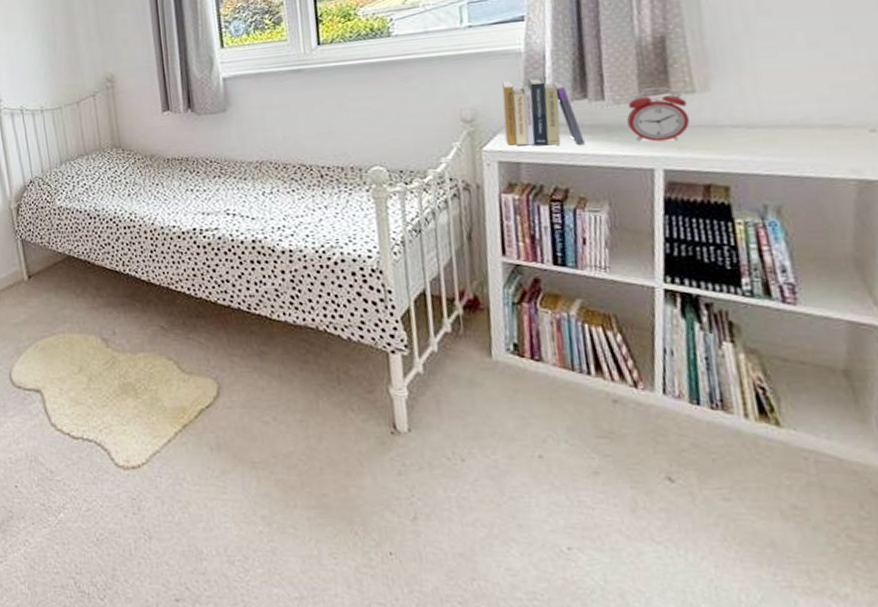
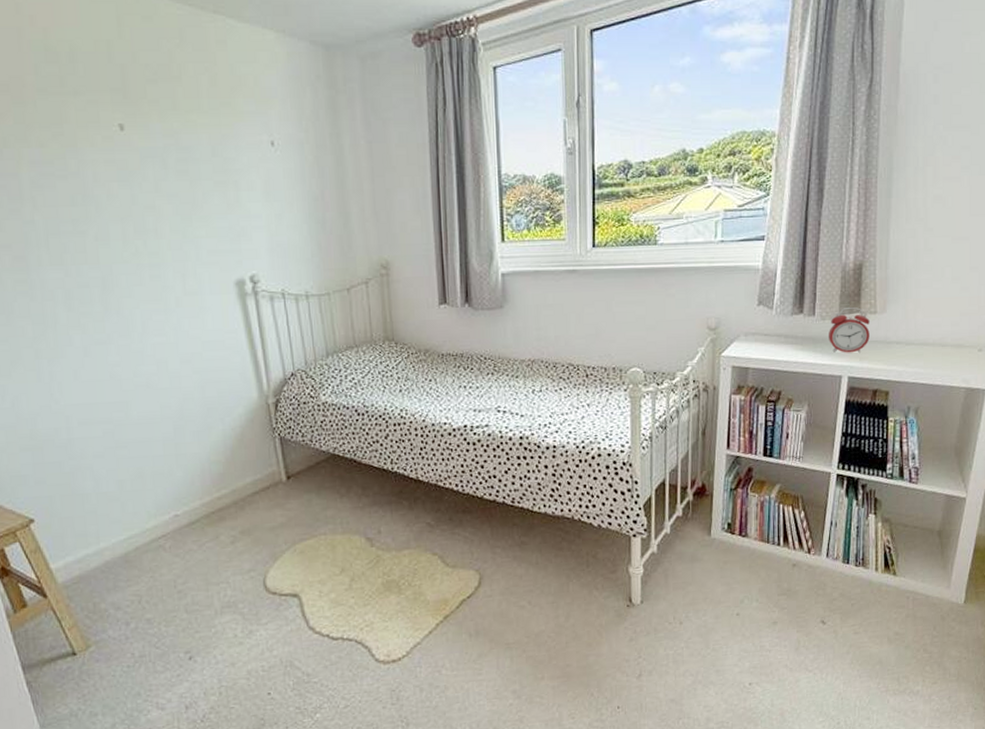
books: present [502,78,585,146] -> none [740,293,797,354]

